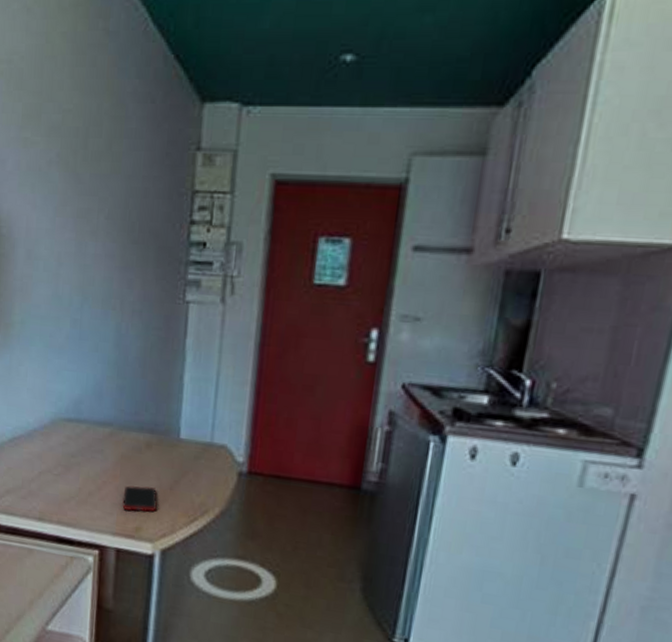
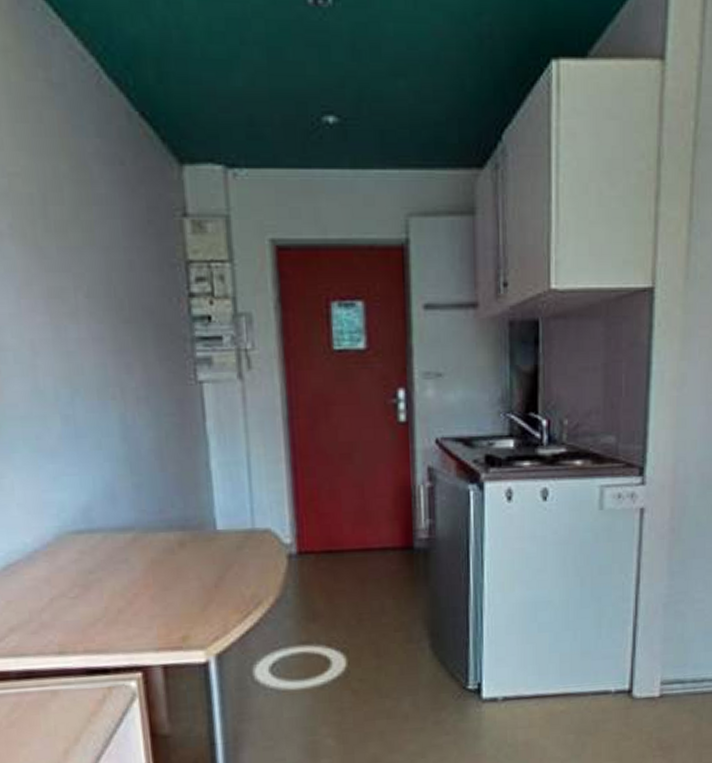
cell phone: present [122,485,157,512] -> none [160,589,203,621]

